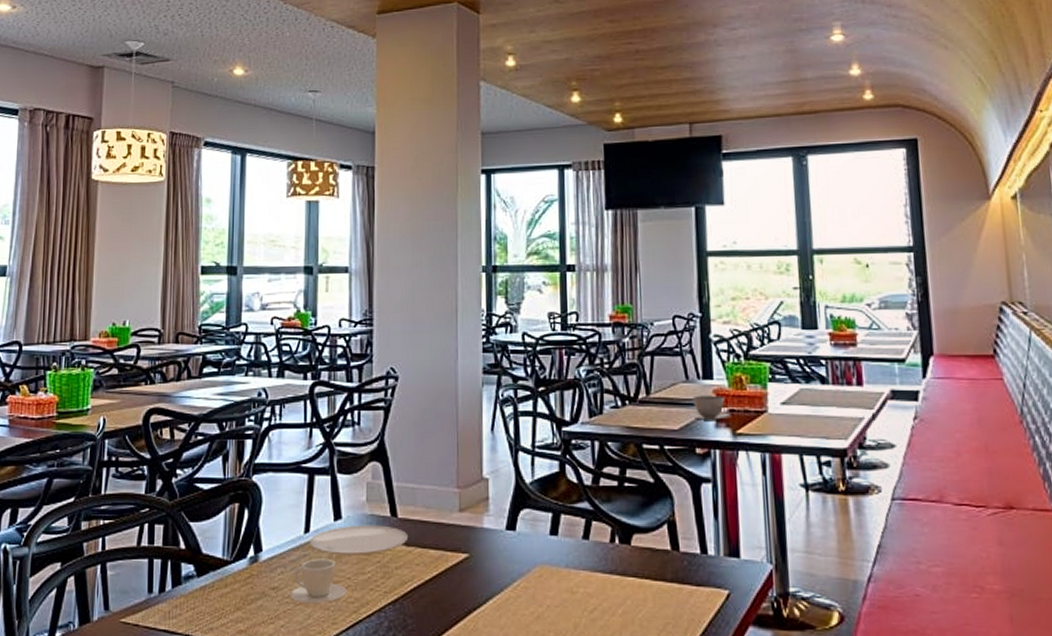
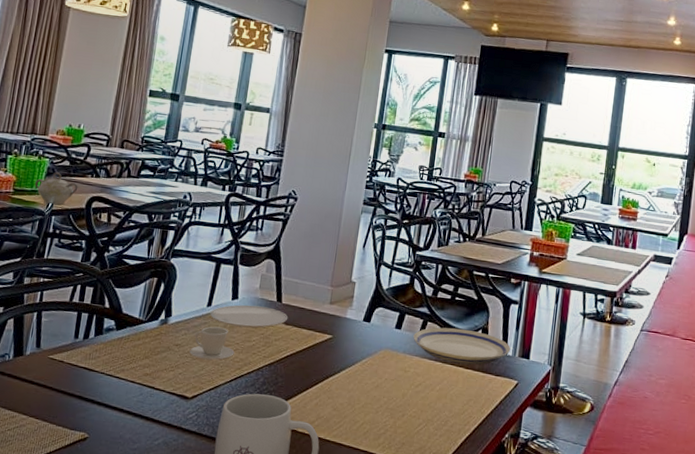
sugar bowl: none [81,384,131,426] -> present [35,172,78,205]
plate: none [576,525,711,573] -> present [413,327,510,365]
teacup: present [688,395,731,420] -> none [510,241,541,261]

